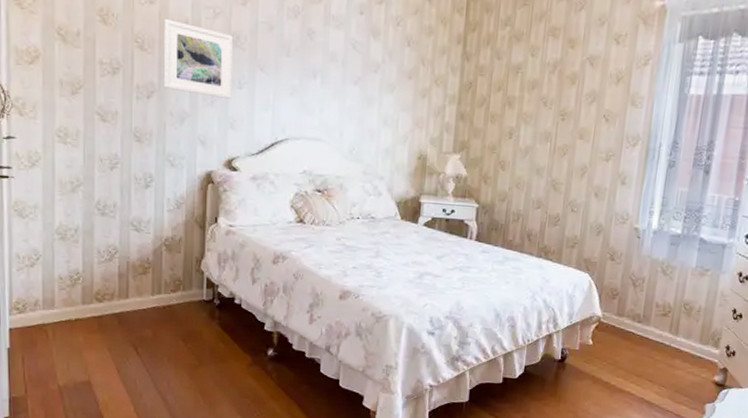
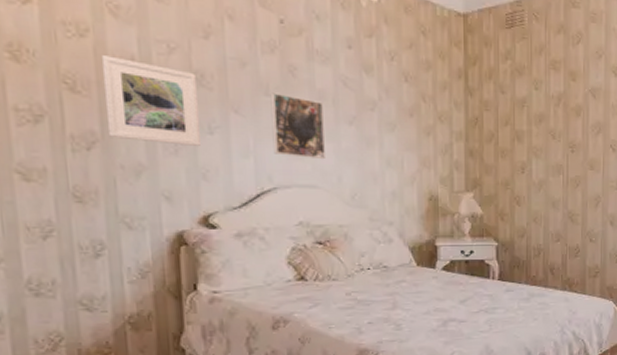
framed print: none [288,53,333,116] -> present [270,92,325,160]

